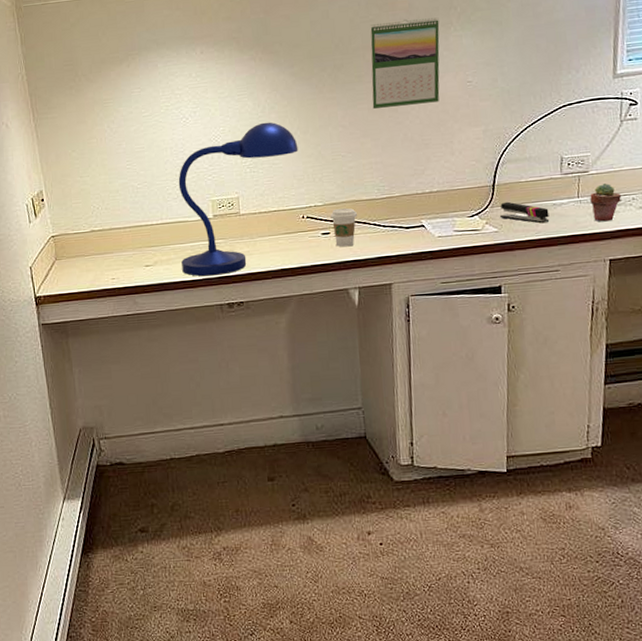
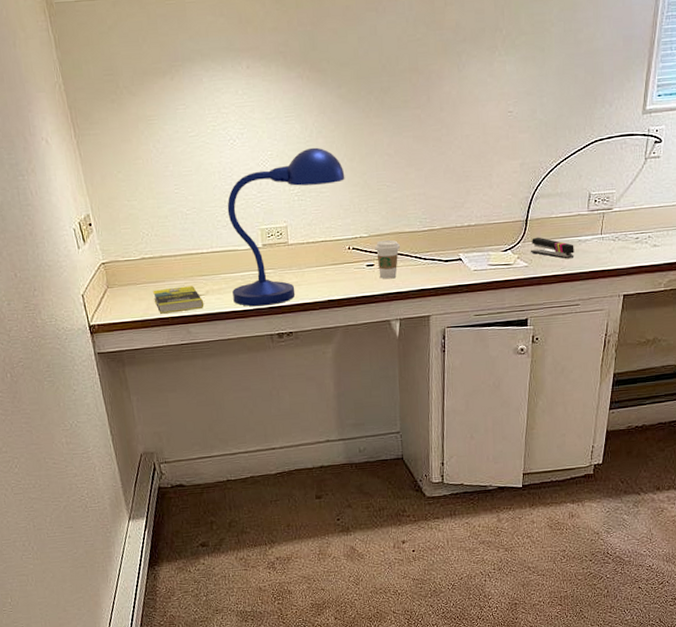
book: none [101,256,152,285] -> present [153,286,204,314]
calendar: present [370,17,440,109] -> none [417,40,485,137]
potted succulent: present [590,183,622,222] -> none [611,221,640,259]

